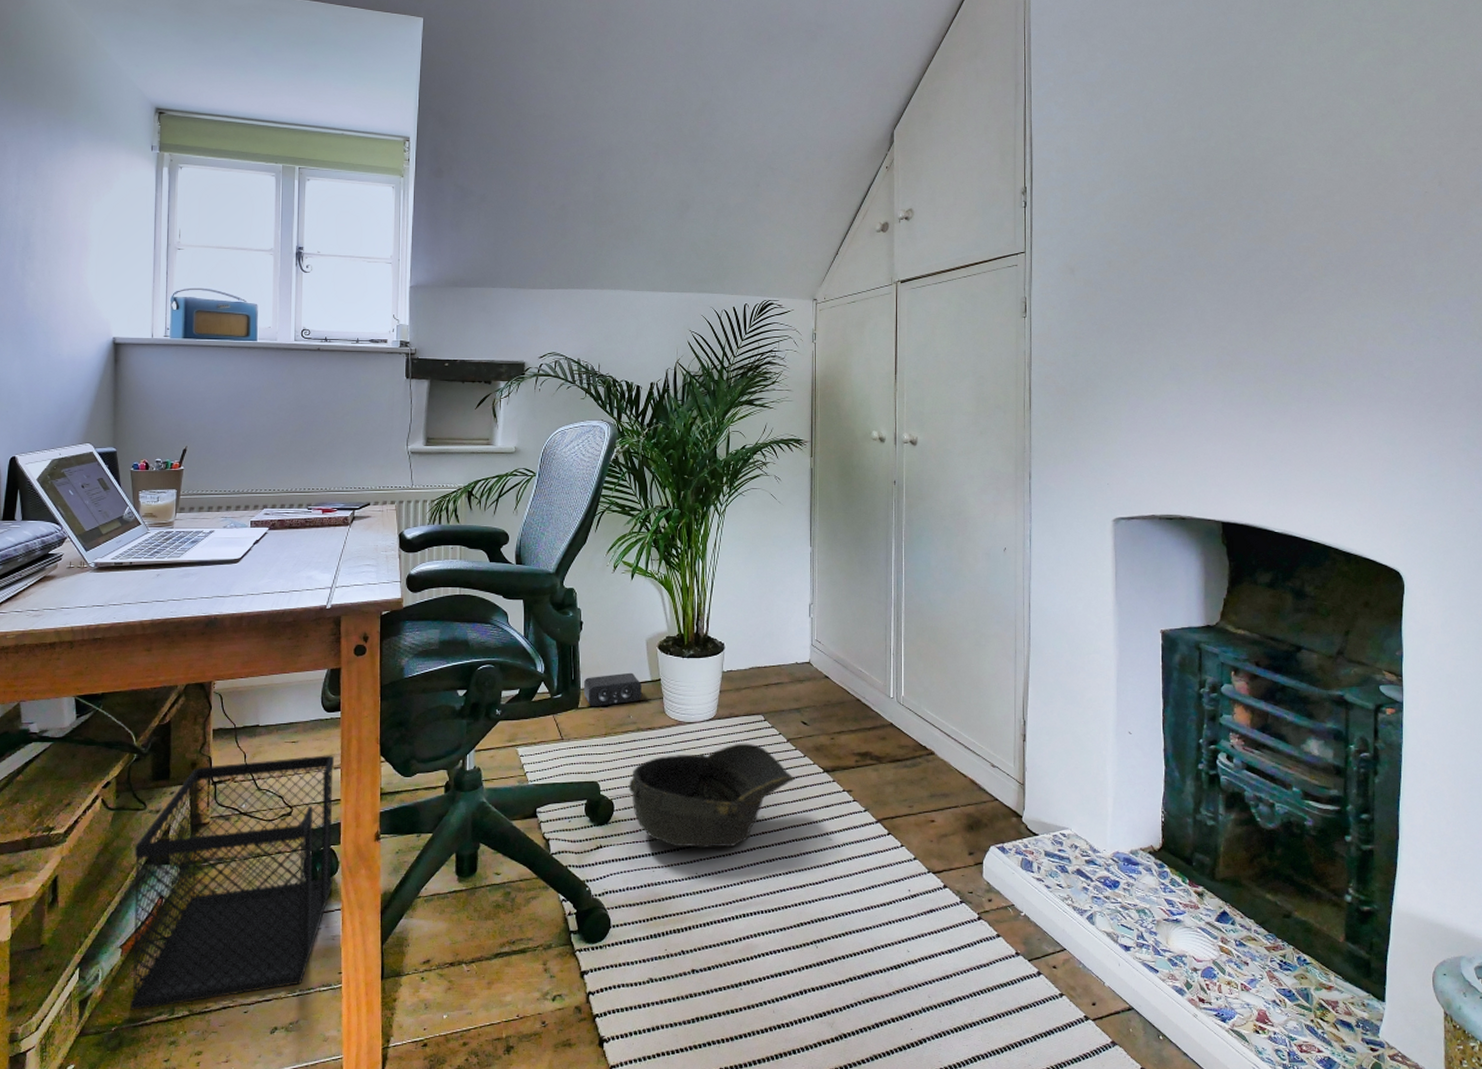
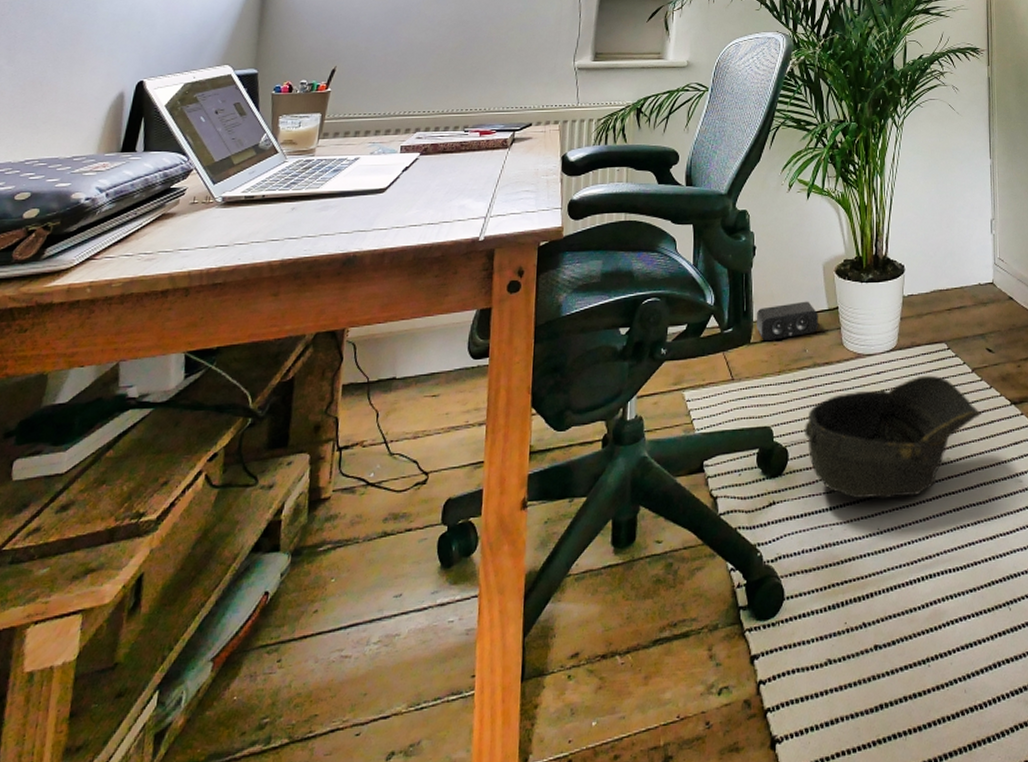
wastebasket: present [130,755,335,1010] -> none [217,409,480,742]

